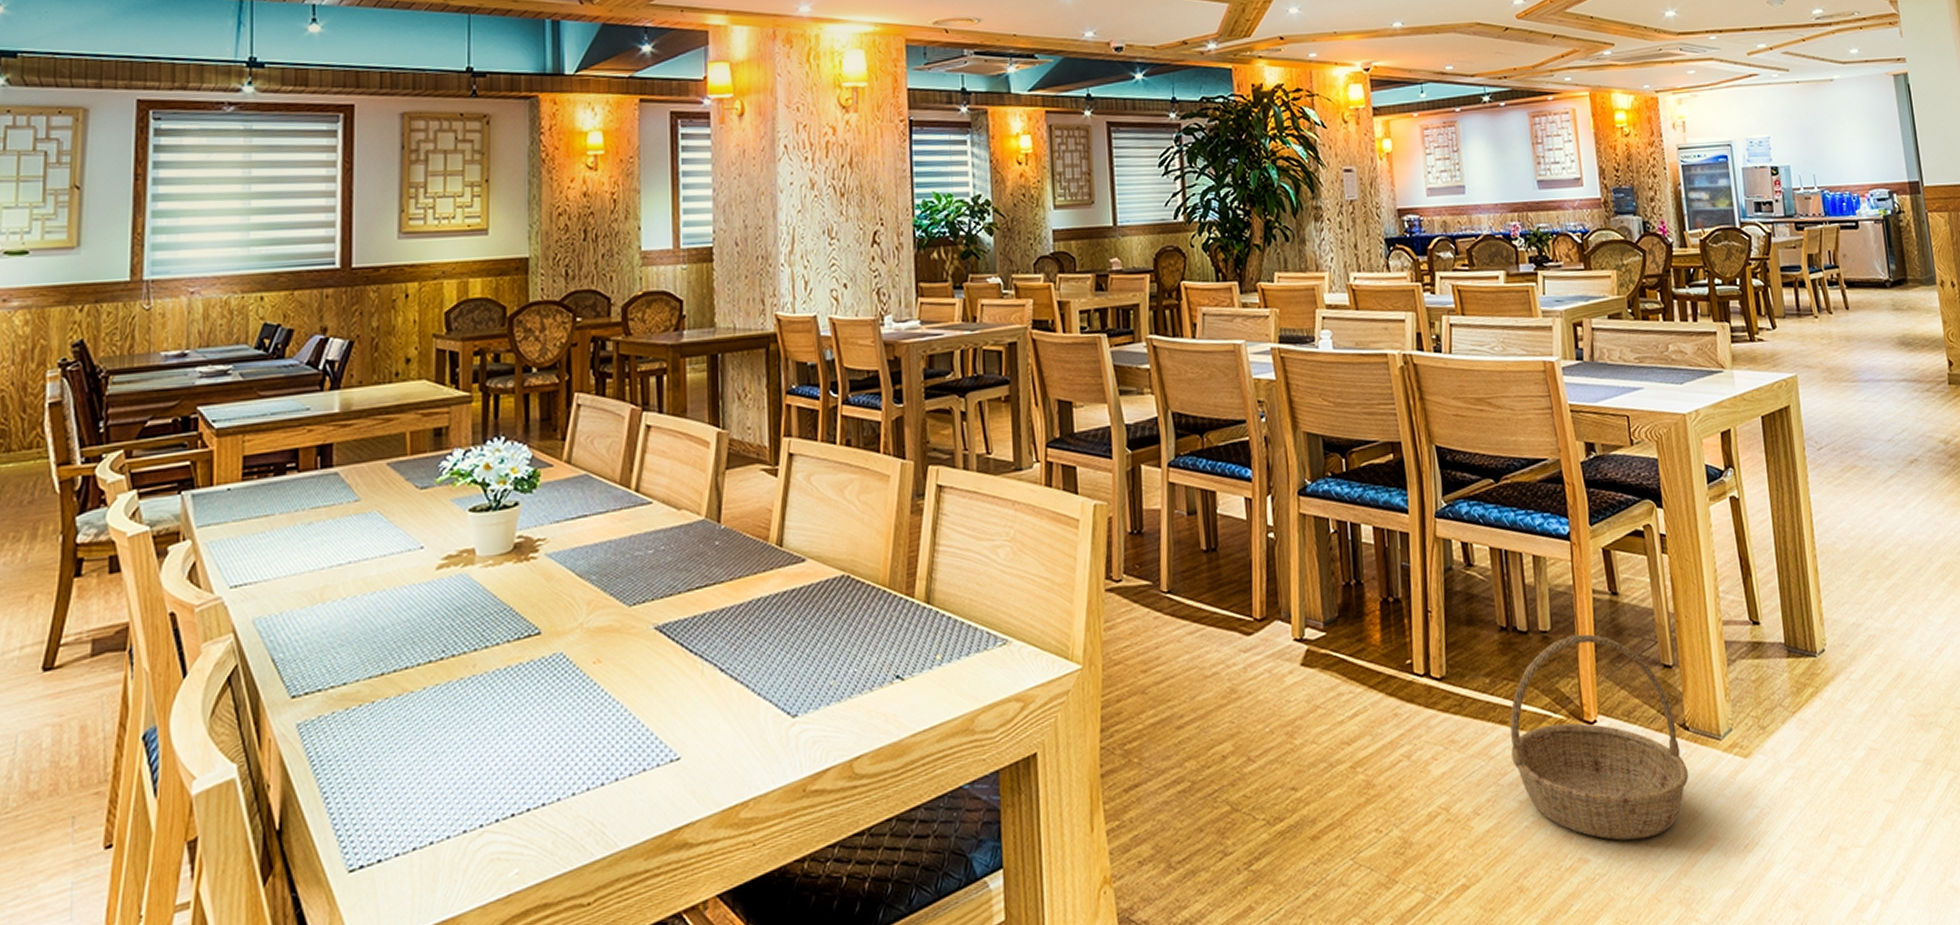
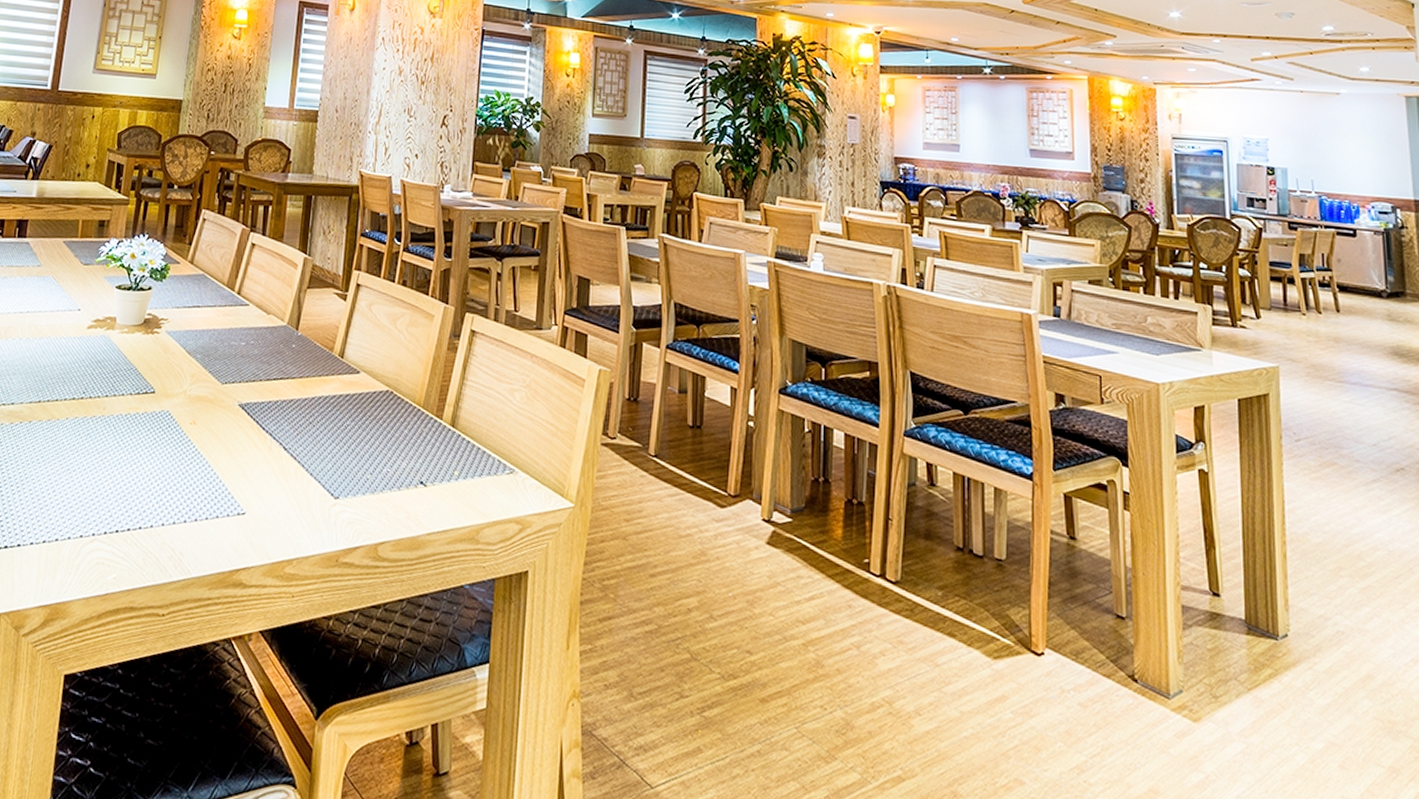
basket: present [1510,634,1688,841] -> none [957,568,1133,776]

